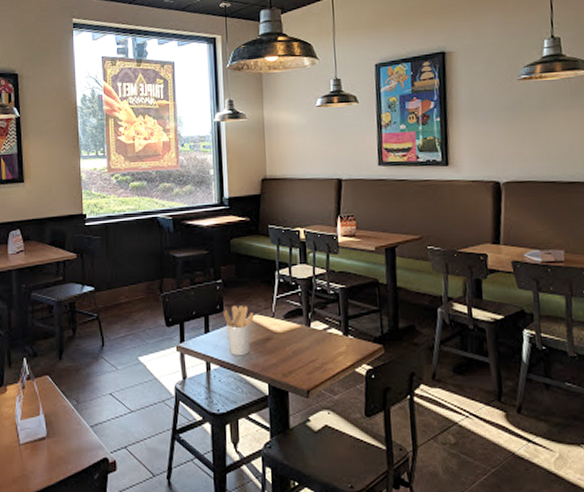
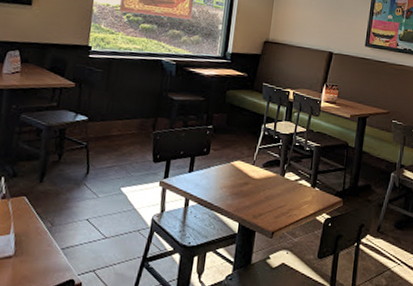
utensil holder: present [224,306,255,356] -> none [209,150,237,196]

